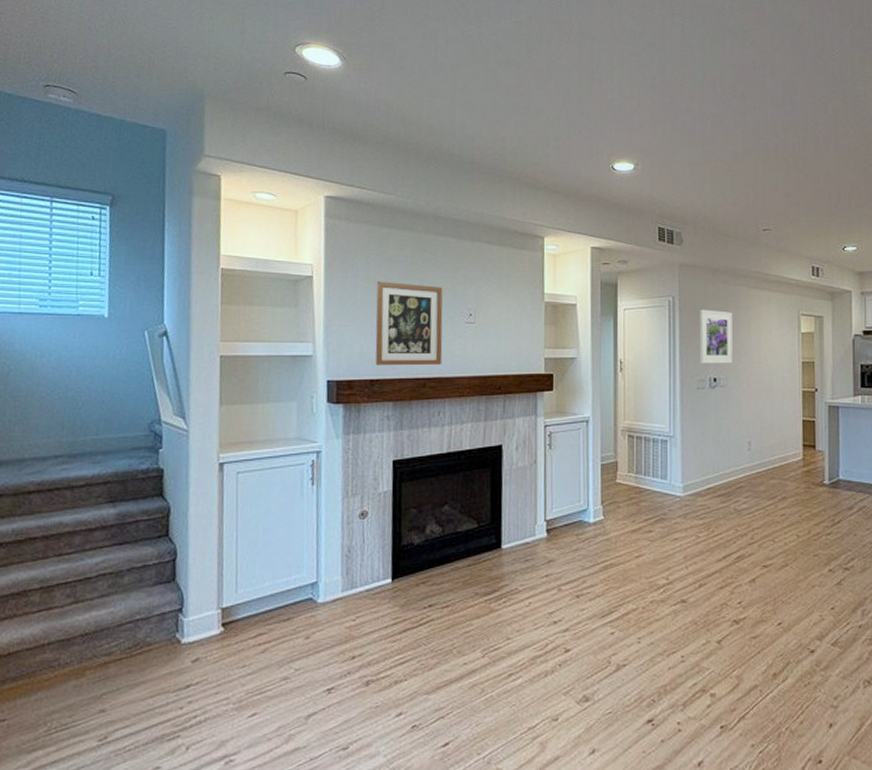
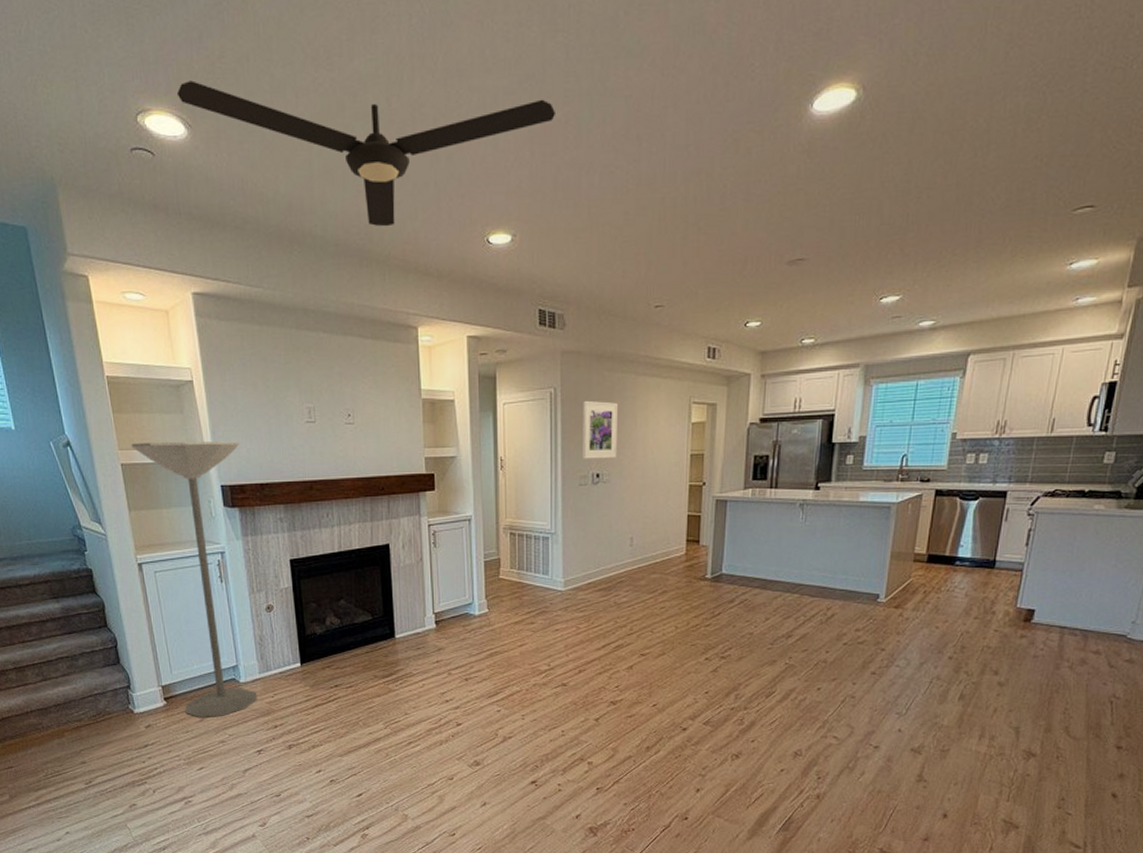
floor lamp: none [235,334,353,647] -> present [131,441,257,717]
ceiling fan: none [336,24,673,151] -> present [176,80,555,227]
wall art: present [375,281,443,366] -> none [254,383,326,470]

